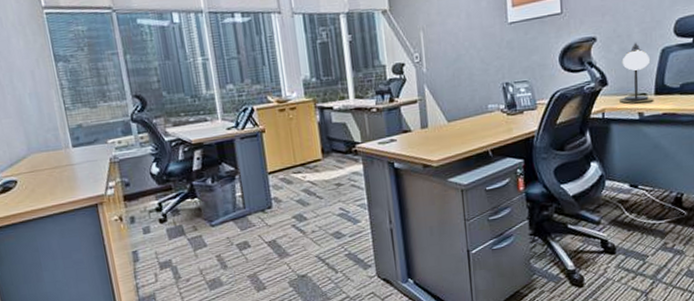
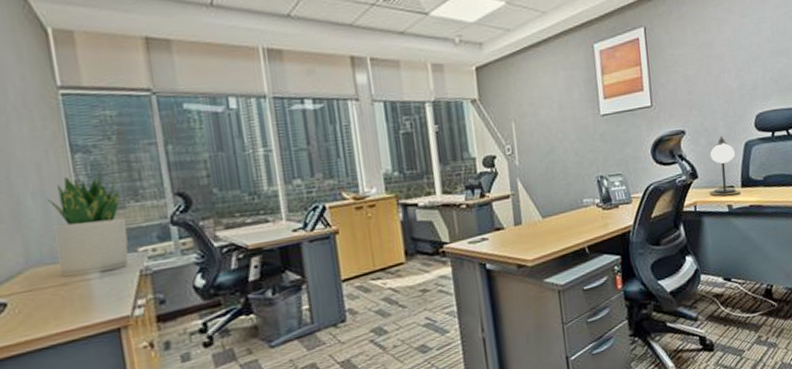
planter: none [41,76,101,162] -> present [48,170,129,277]

